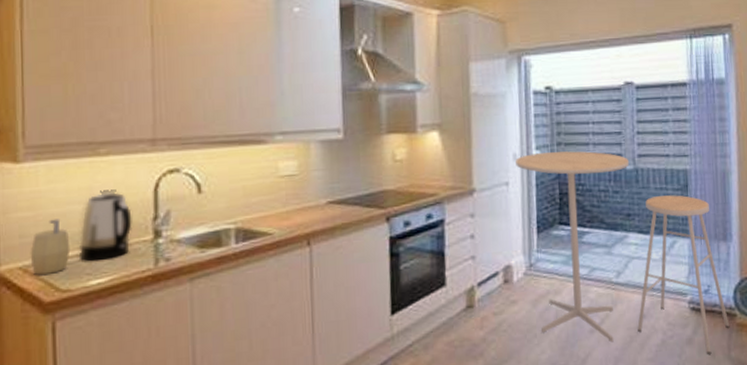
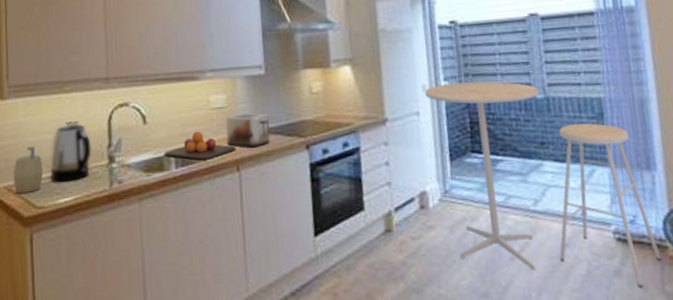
chopping board: none [222,201,307,234] -> present [164,131,236,160]
toaster: none [296,181,347,220] -> present [225,113,270,148]

